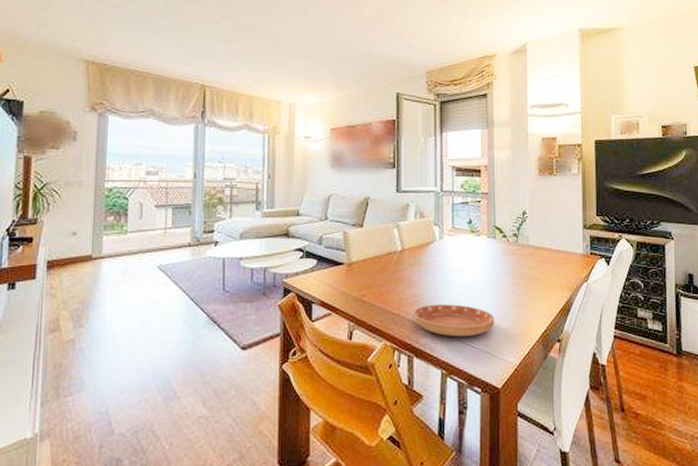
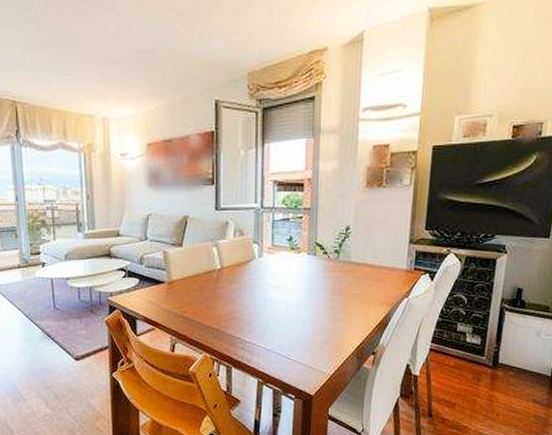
saucer: present [413,304,495,337] -> none [231,319,312,350]

